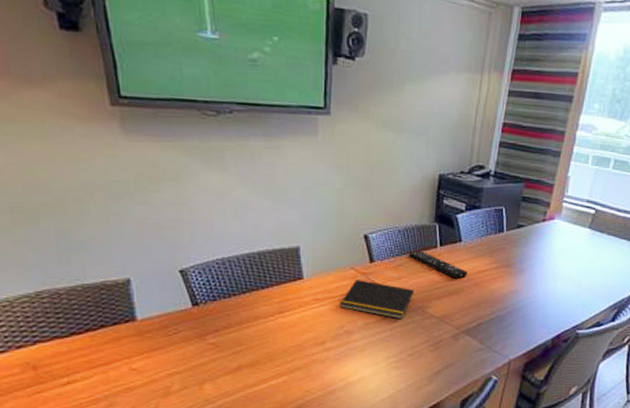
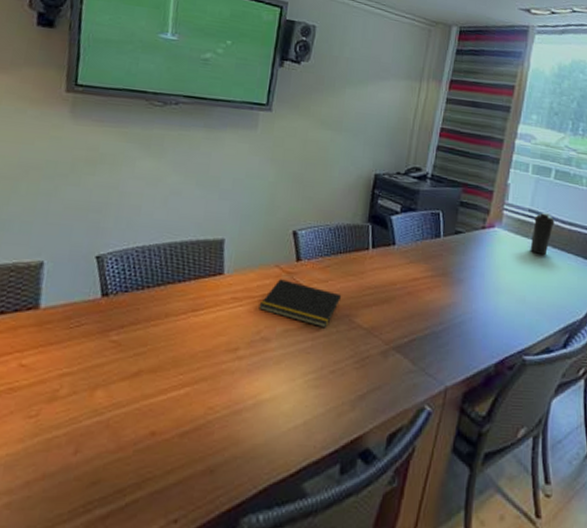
remote control: present [409,250,467,279] -> none [338,251,400,286]
water bottle: none [586,202,611,242] -> present [530,212,555,255]

